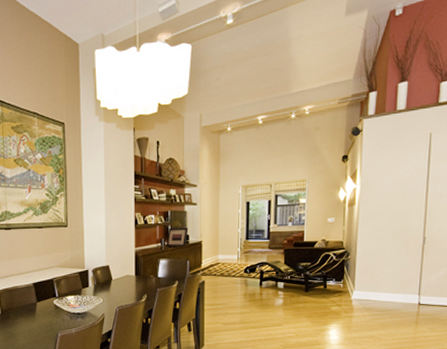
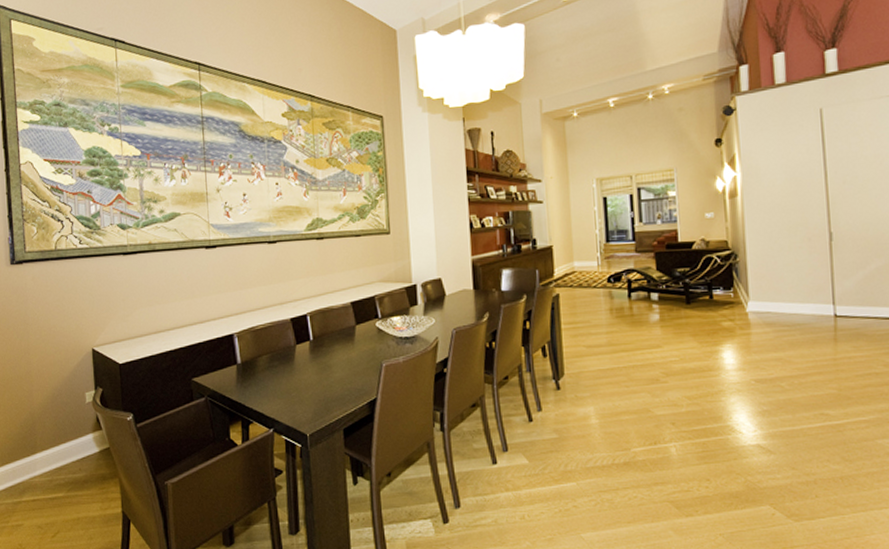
picture frame: present [166,227,189,248] -> none [509,230,535,255]

